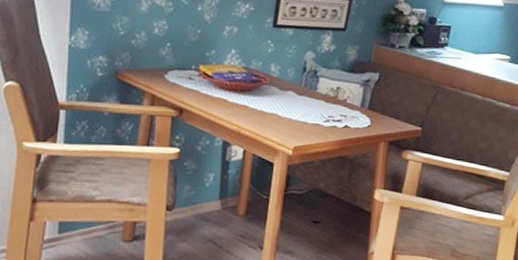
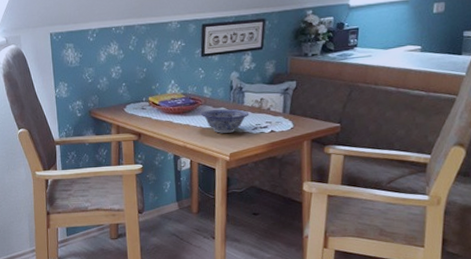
bowl: none [263,92,322,122] -> present [200,109,250,133]

